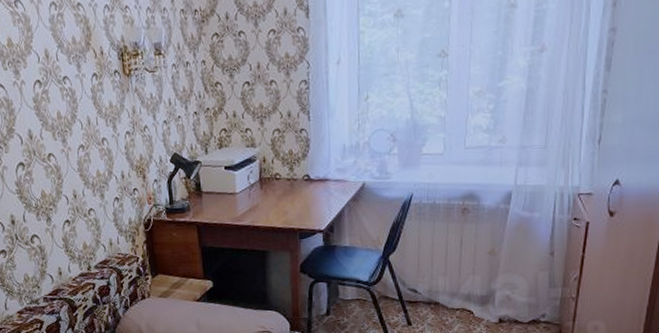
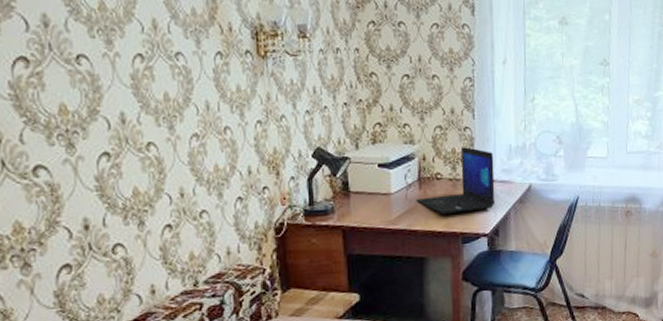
laptop: none [258,148,330,211] -> present [416,147,496,214]

